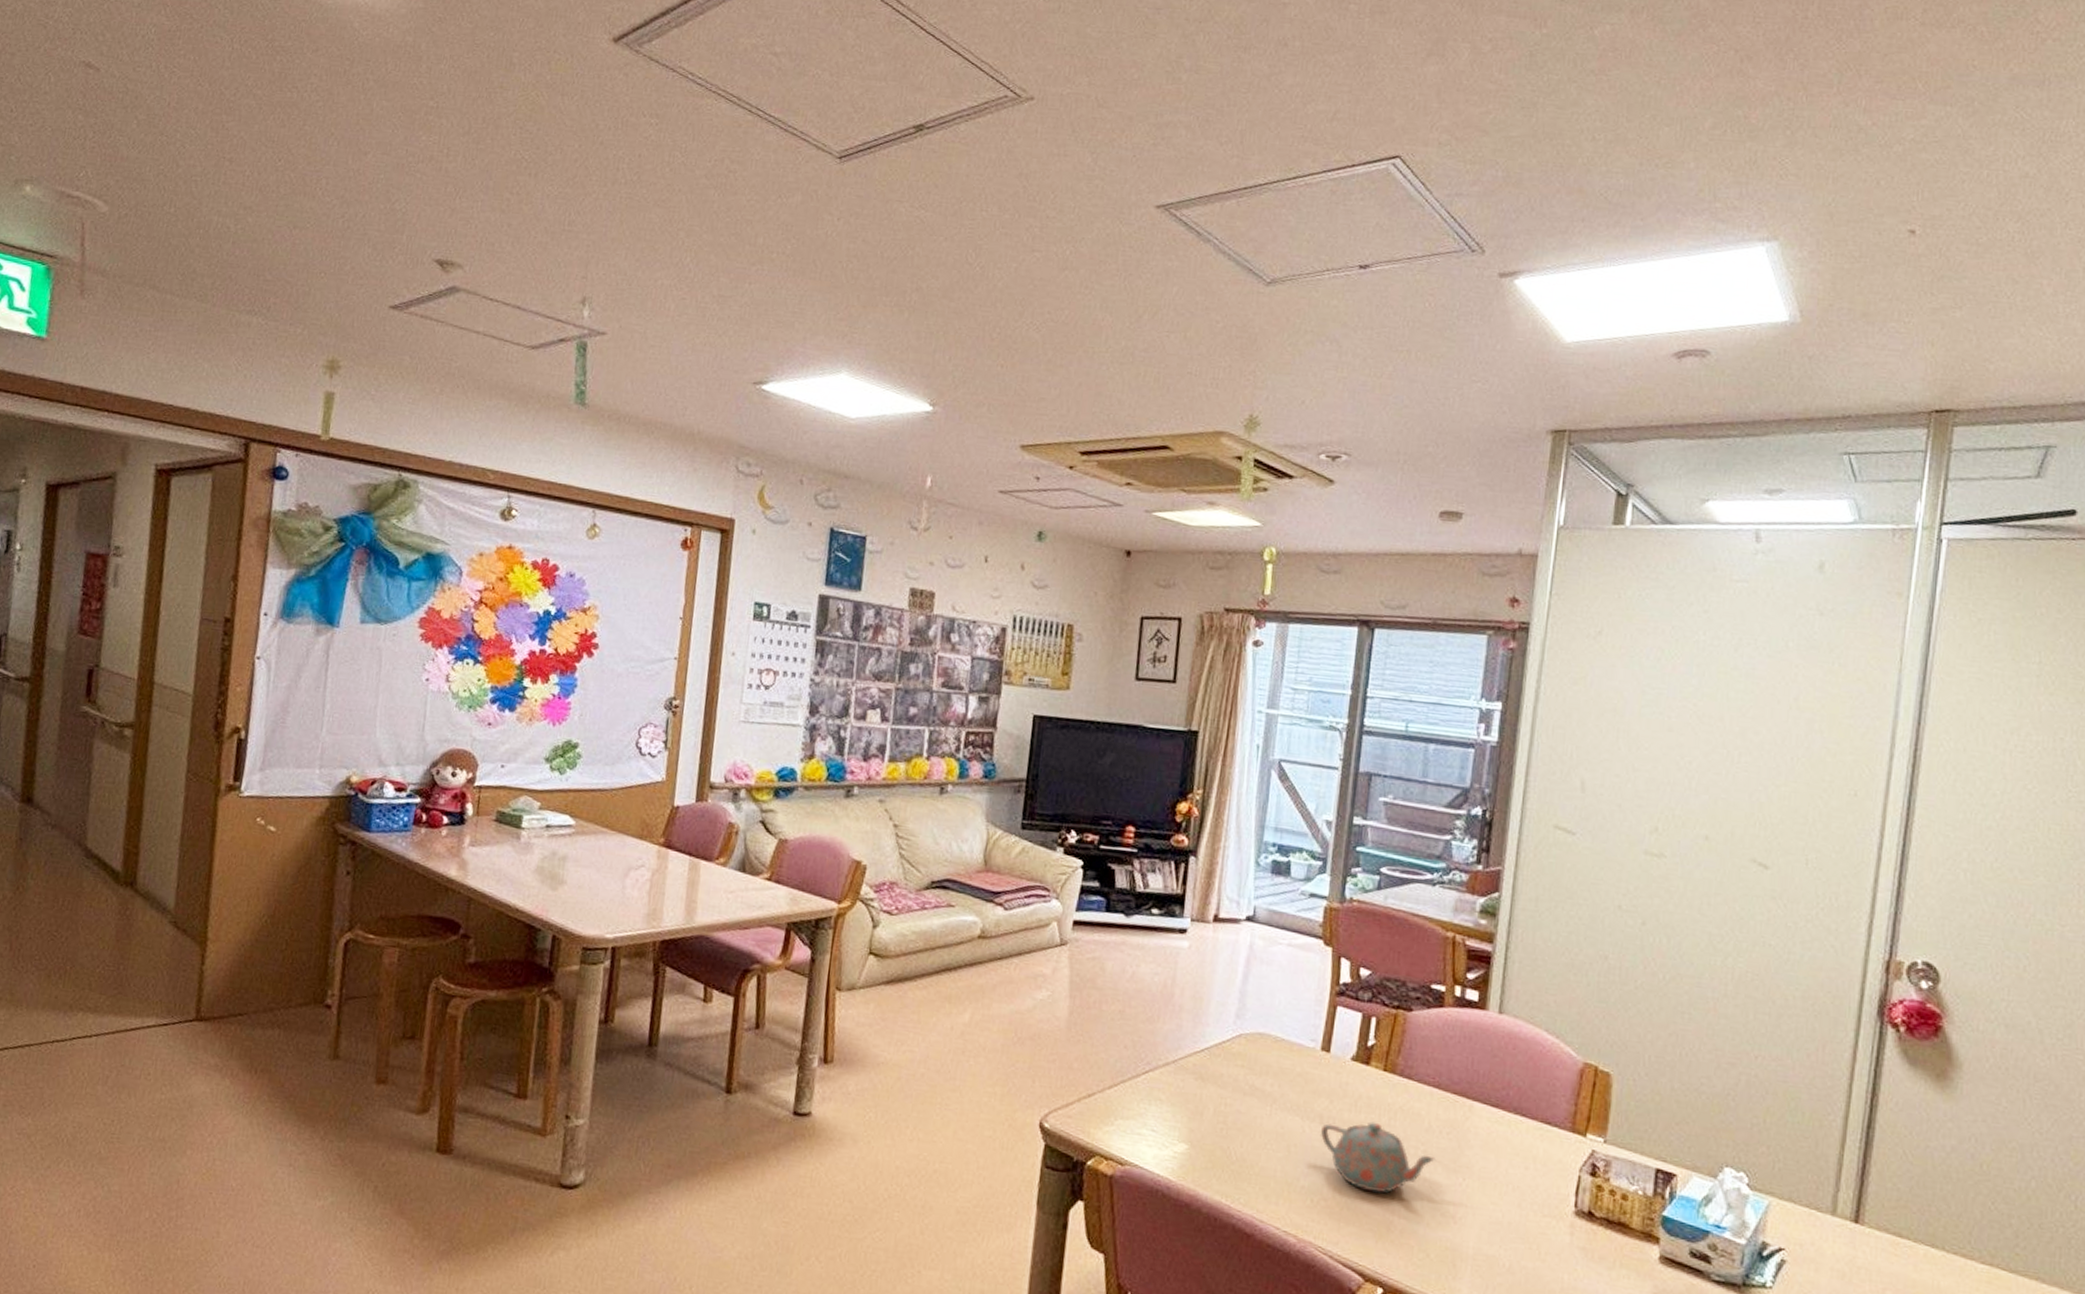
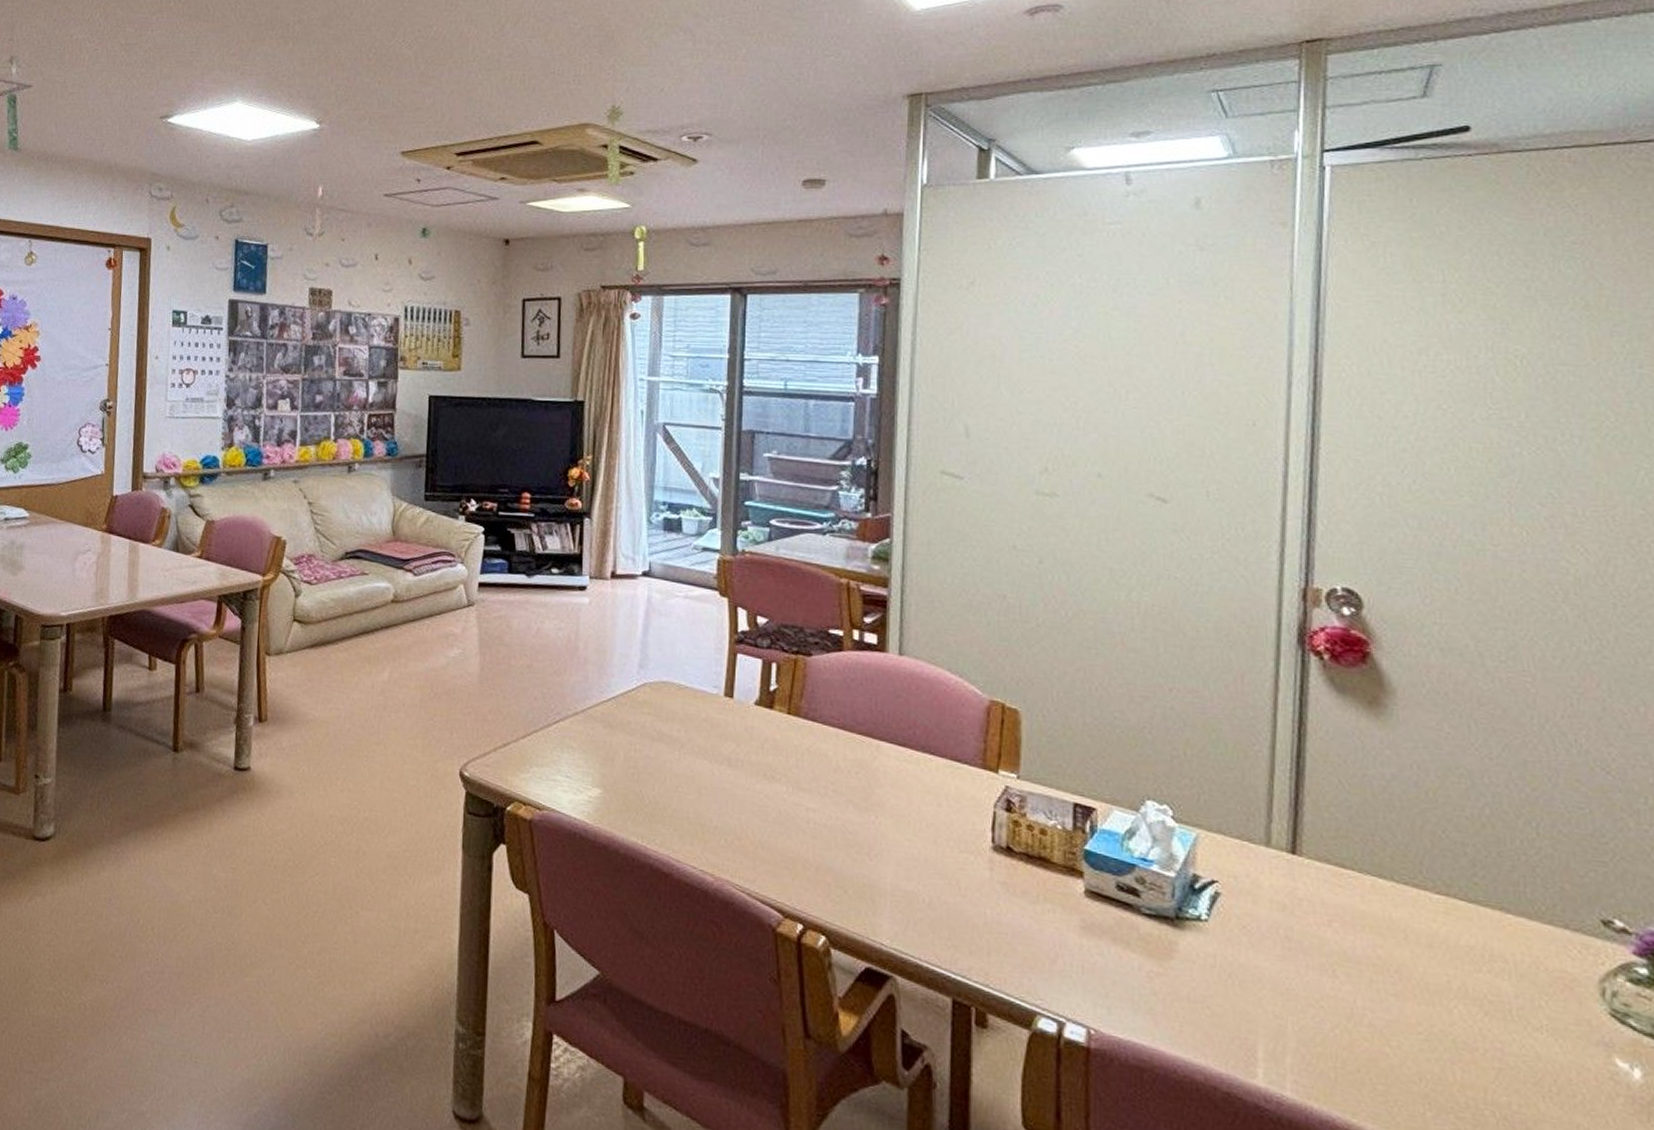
teapot: present [1320,1121,1437,1193] -> none [729,763,847,832]

